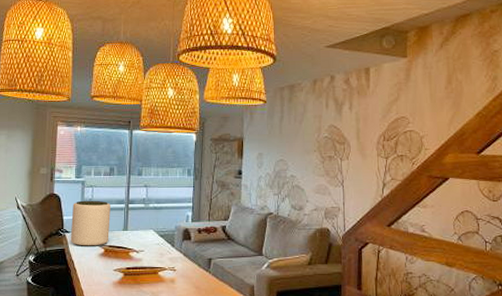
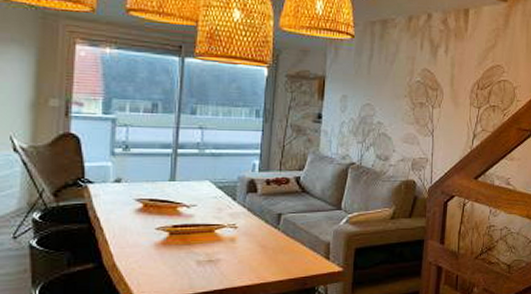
plant pot: present [70,200,110,246] -> none [94,143,152,200]

